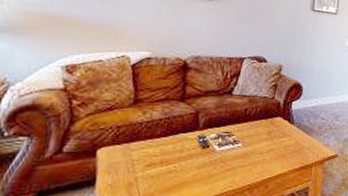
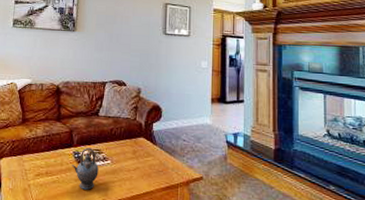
teapot: none [194,130,228,178] -> present [72,147,99,190]

